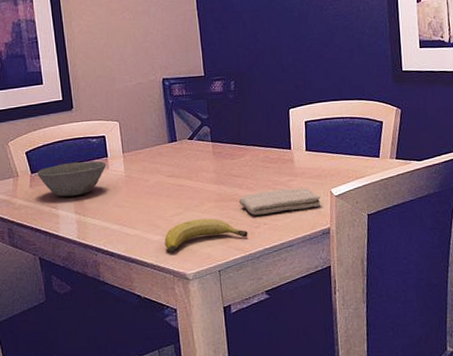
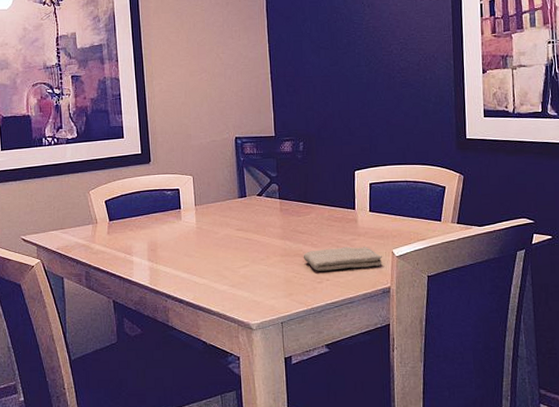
bowl: present [37,161,107,197] -> none [115,212,180,245]
fruit: present [165,218,248,251] -> none [231,271,311,301]

